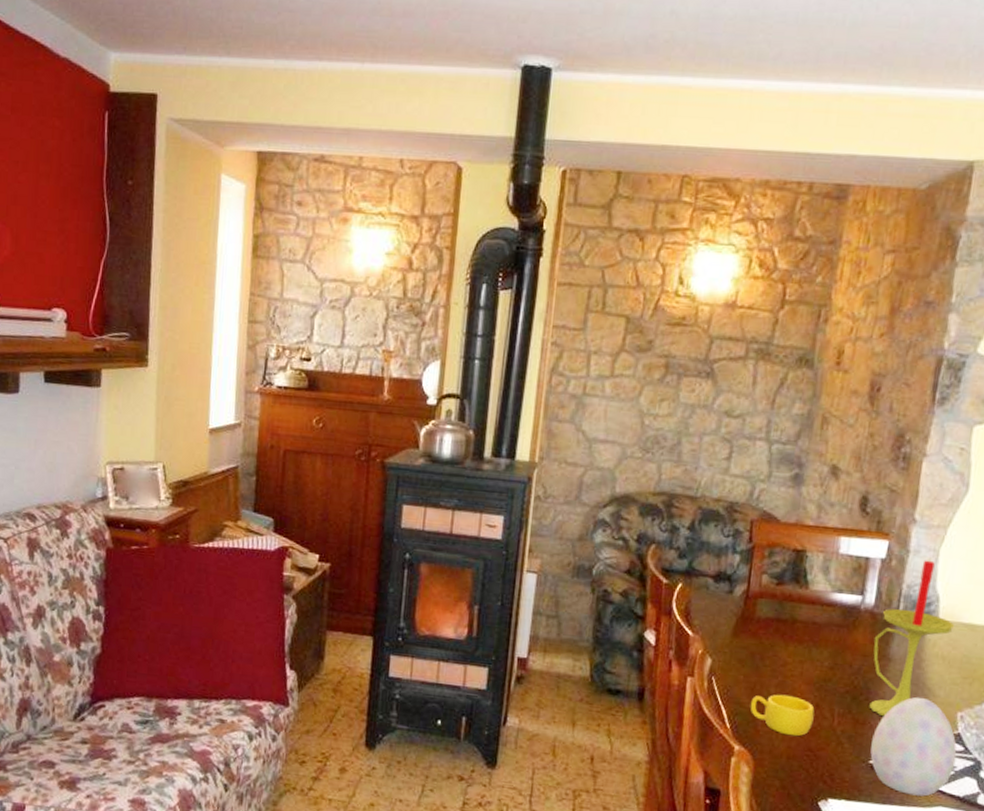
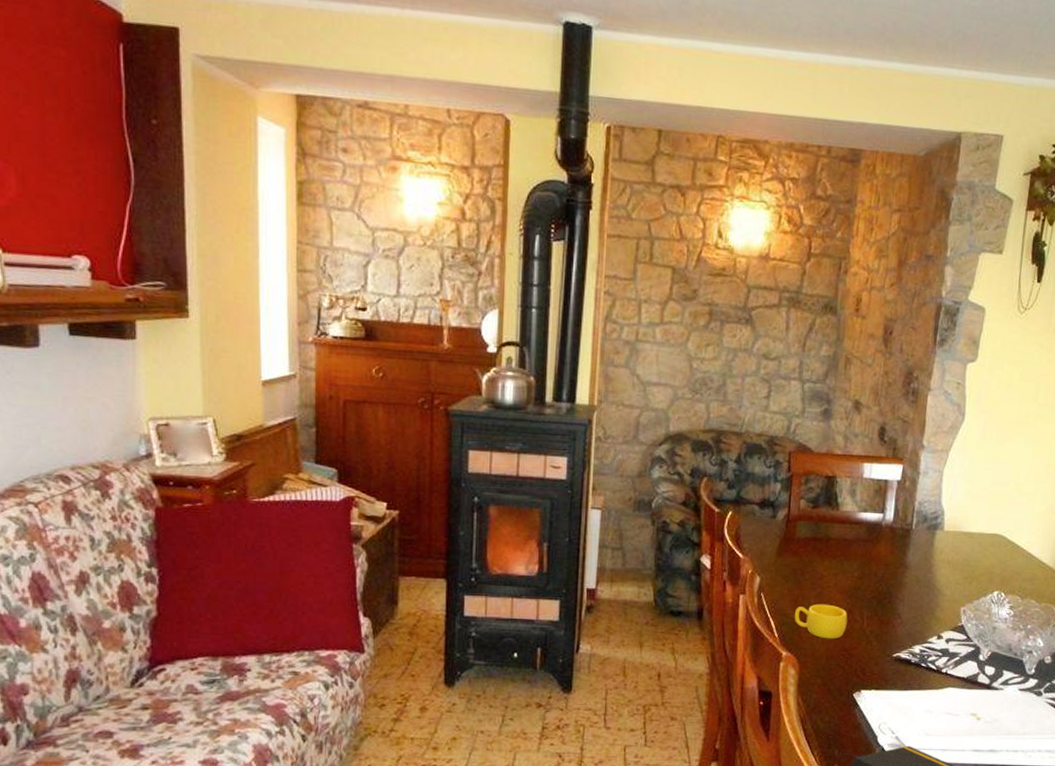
candle: present [869,560,954,716] -> none [891,480,956,615]
decorative egg: present [870,696,957,797] -> none [893,597,961,680]

